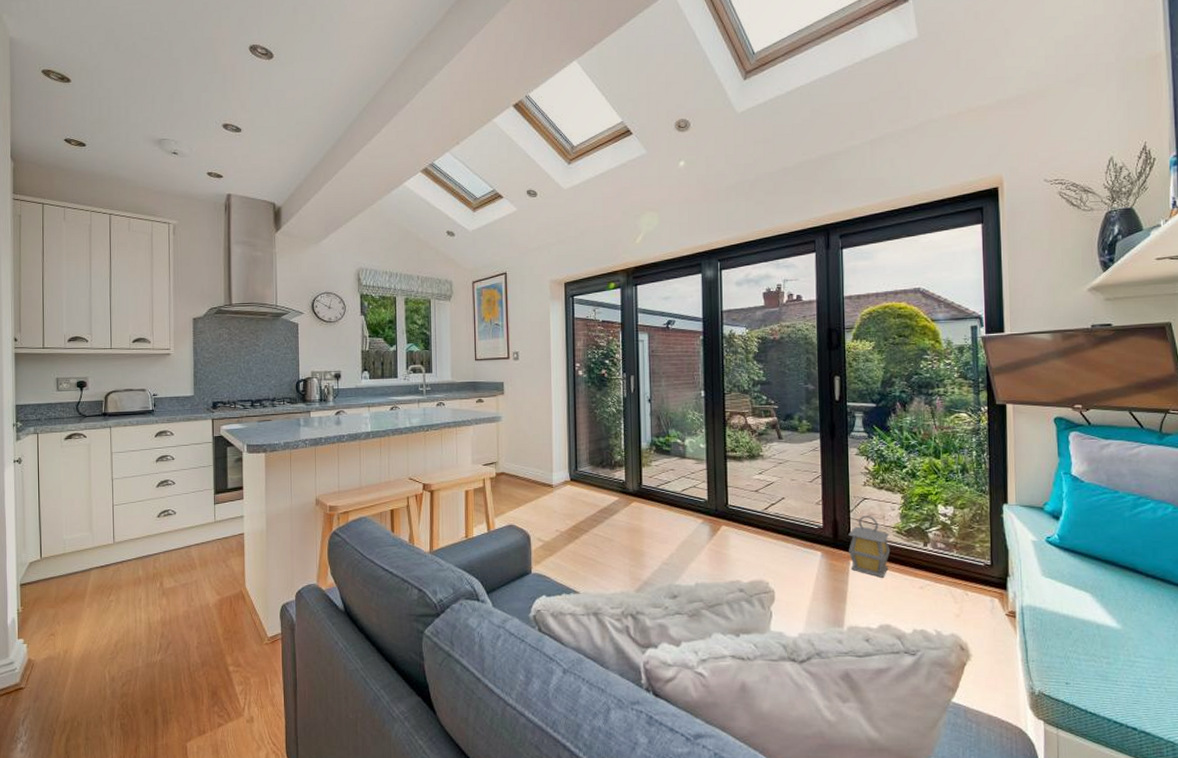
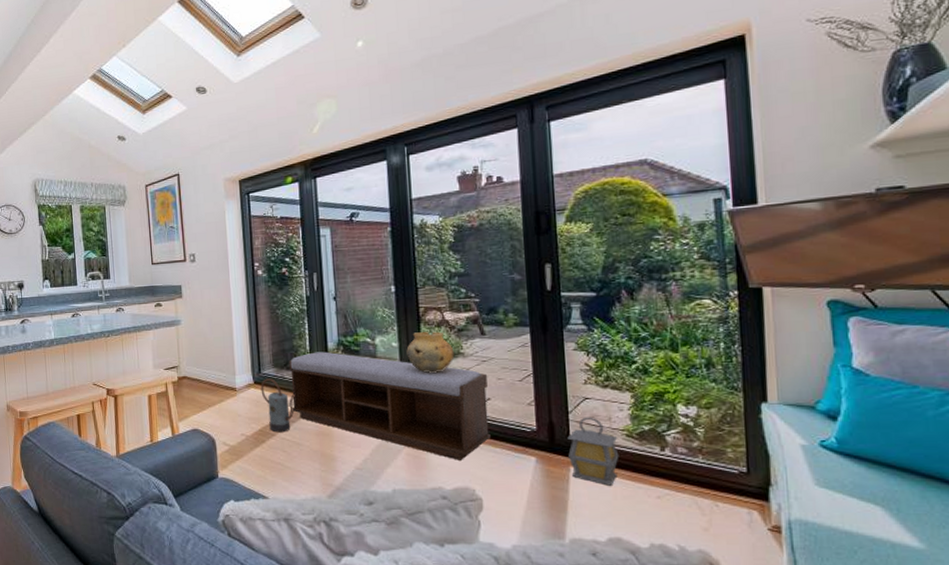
watering can: none [576,476,610,529] -> present [260,378,296,433]
bench: none [604,451,784,555] -> present [289,351,491,460]
ceramic pot: none [712,435,755,473] -> present [406,331,455,373]

